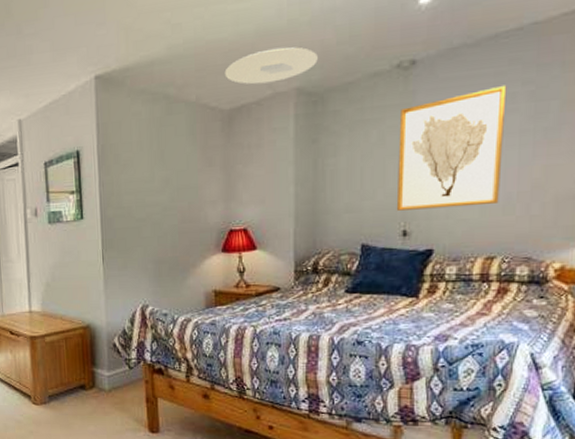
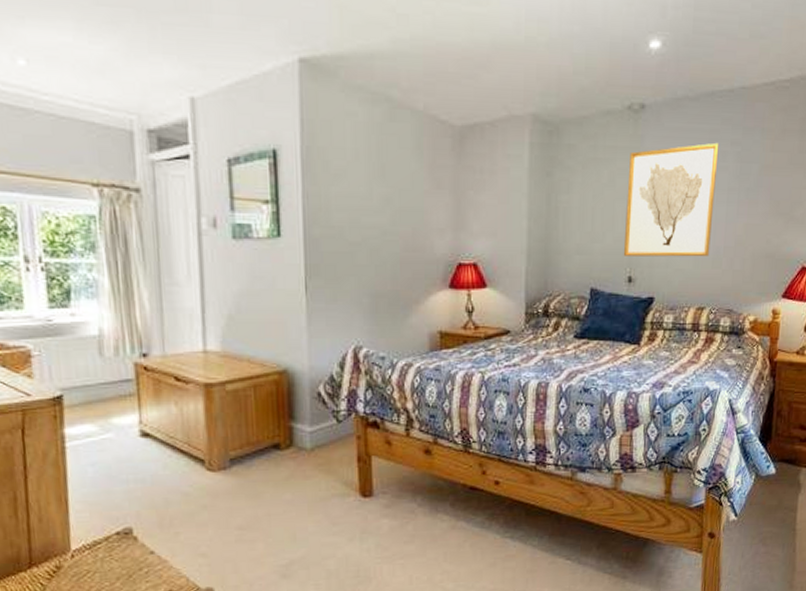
ceiling light: present [224,47,318,85] -> none [457,65,554,104]

